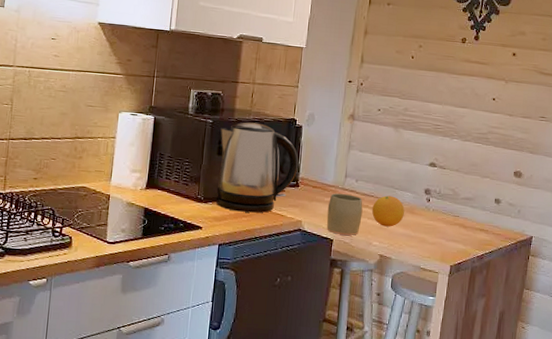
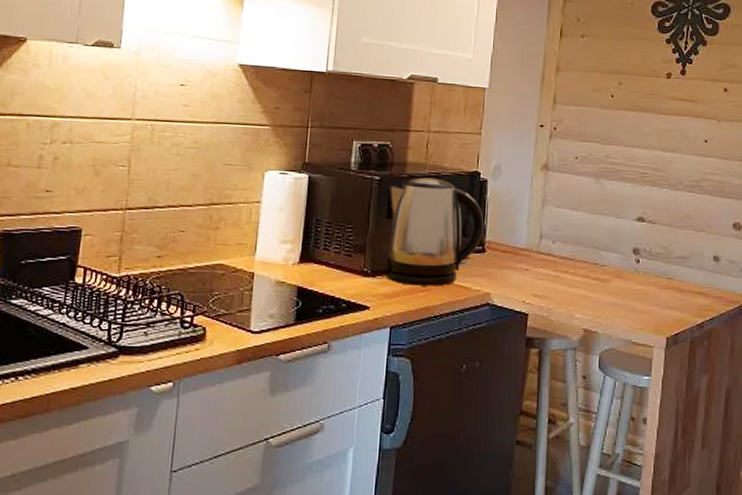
mug: present [326,193,363,235] -> none [519,258,562,307]
fruit: present [371,195,405,227] -> none [572,258,611,295]

